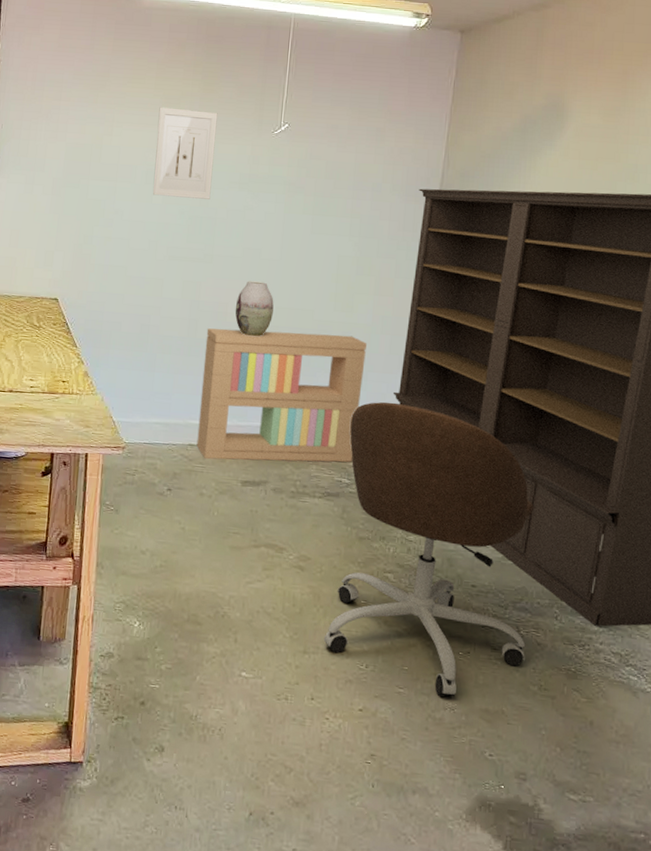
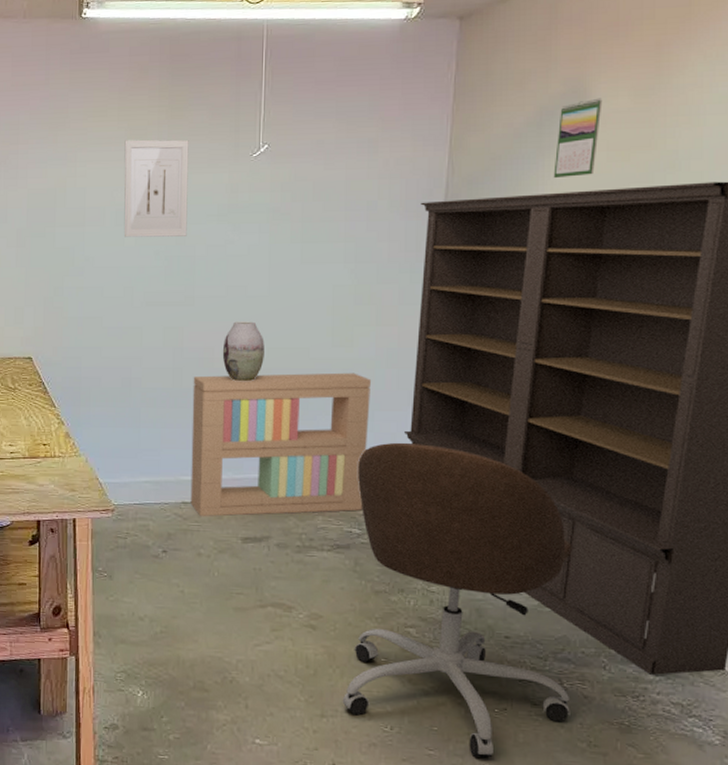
calendar: none [533,113,577,179] -> present [553,98,603,179]

